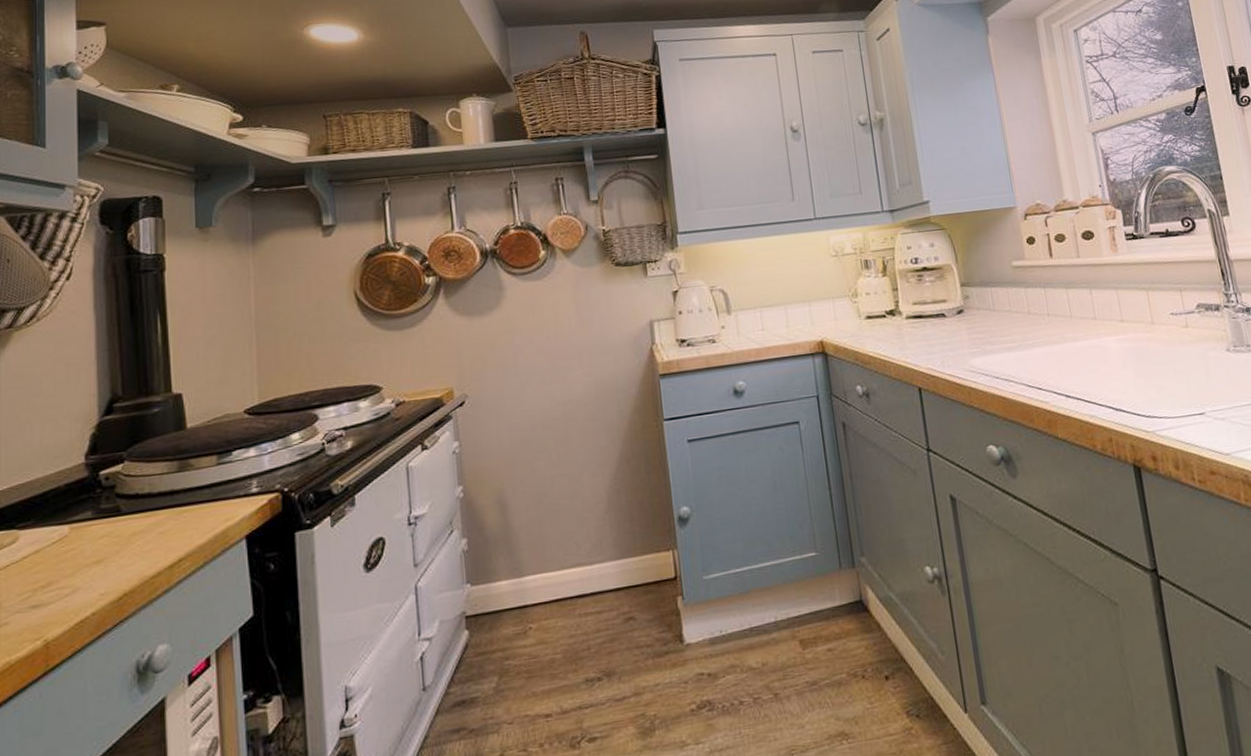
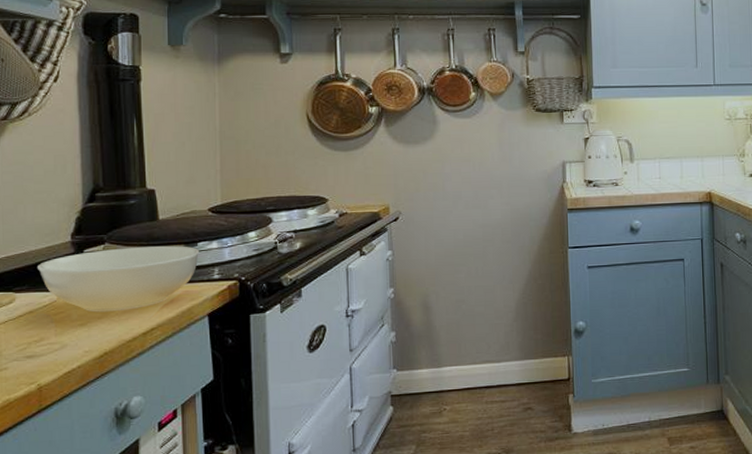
bowl: none [44,457,235,546] -> present [37,245,200,313]

